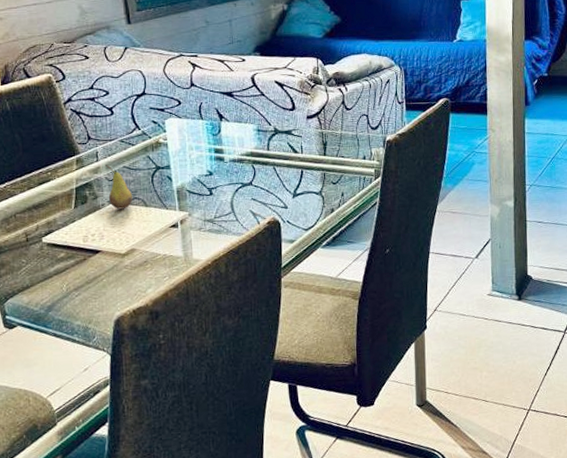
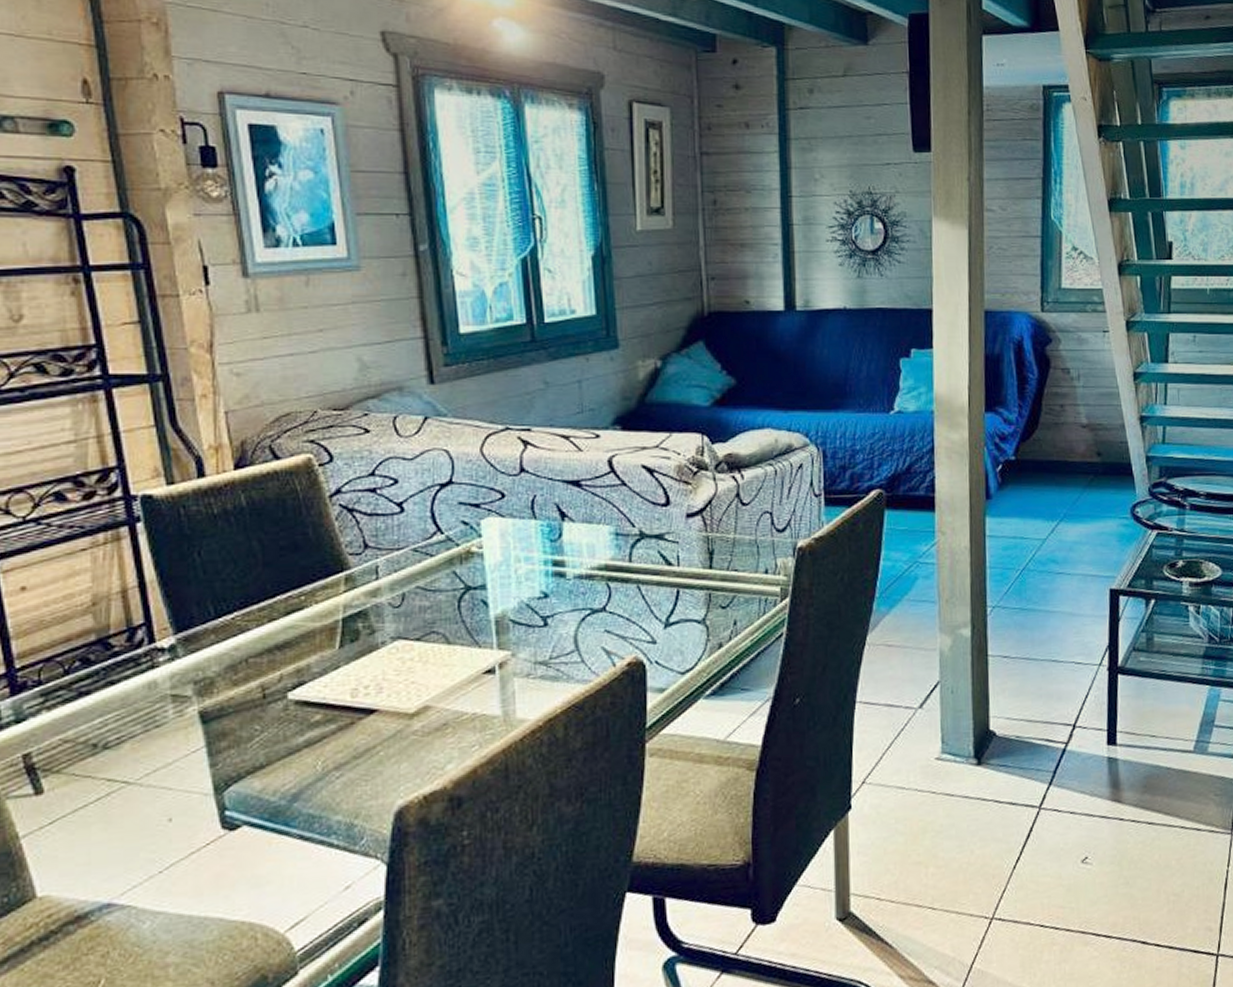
fruit: present [105,164,133,210] -> none [389,583,429,649]

